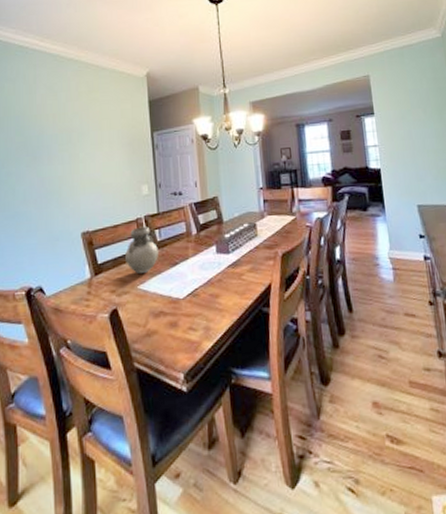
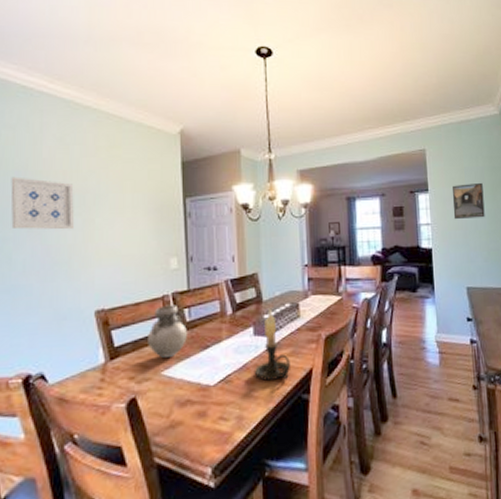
wall art: none [13,121,62,165] -> present [10,176,74,230]
candle holder: none [217,228,251,295] -> present [254,308,290,381]
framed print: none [397,103,433,141] -> present [452,182,485,220]

